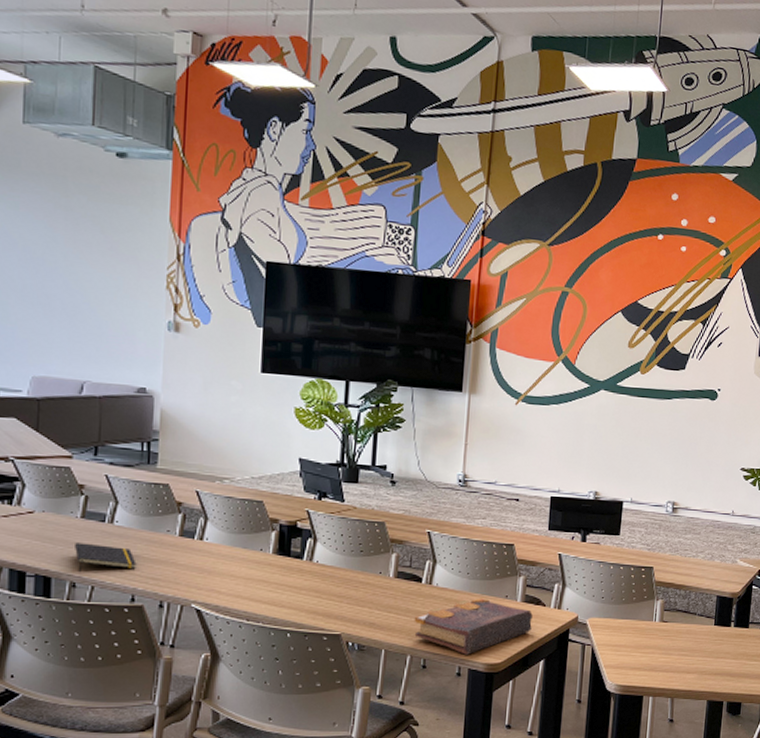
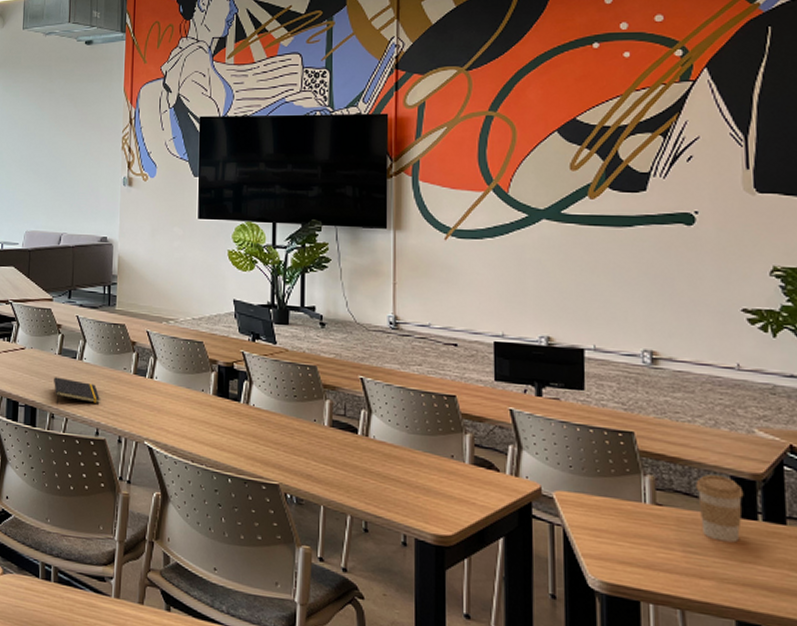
book: present [414,598,533,655] -> none [352,455,485,522]
coffee cup: none [692,596,724,645] -> present [695,474,744,543]

